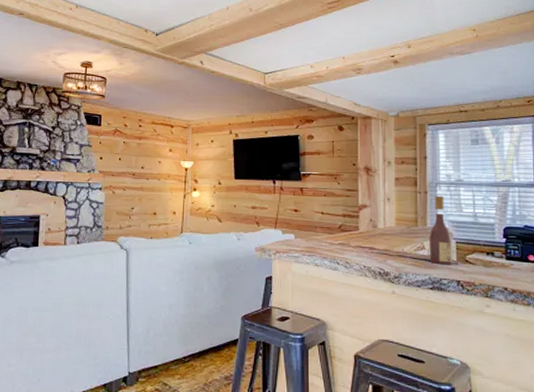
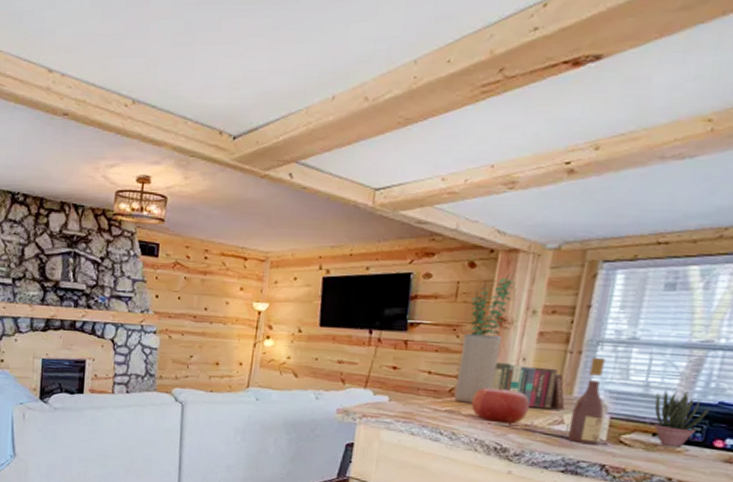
vase: none [342,134,373,237] -> present [453,272,515,403]
fruit: none [356,220,399,252] -> present [471,384,530,425]
books: none [369,203,424,238] -> present [491,363,565,410]
potted plant: none [483,219,519,263] -> present [654,390,709,448]

